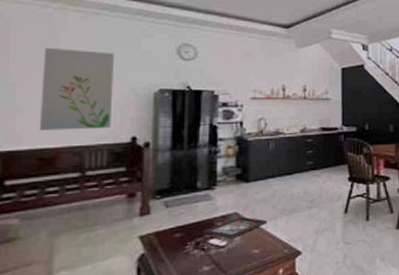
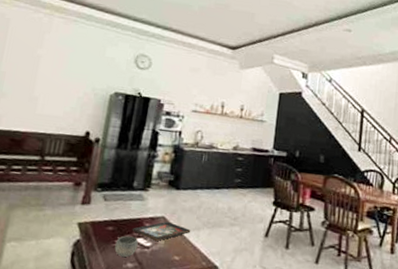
wall art: present [39,47,115,131] -> none [15,45,84,121]
bowl: none [186,239,212,262] -> present [114,235,138,258]

